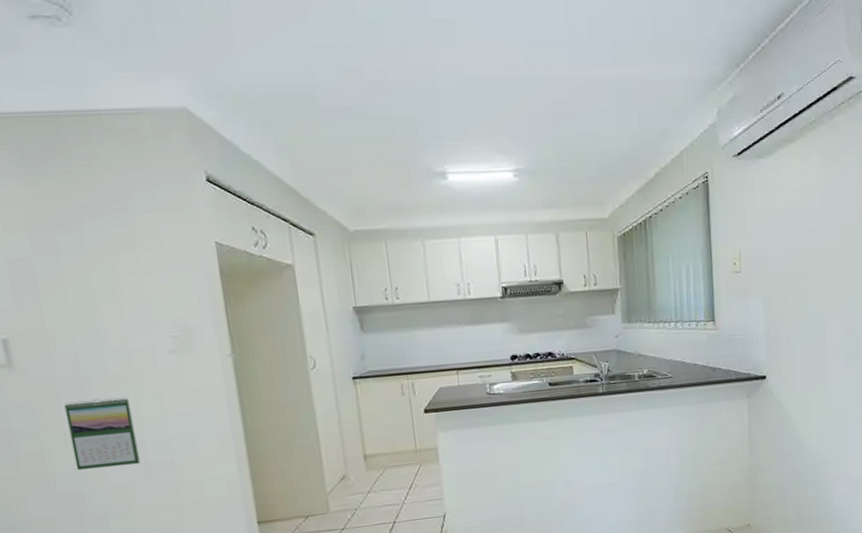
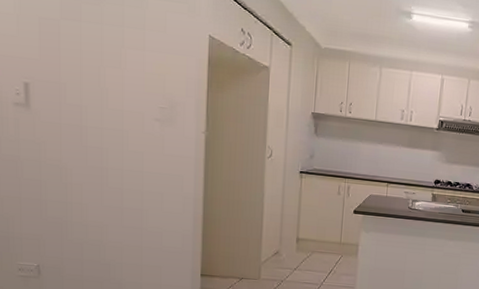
calendar: present [64,397,141,471] -> none [64,144,117,207]

